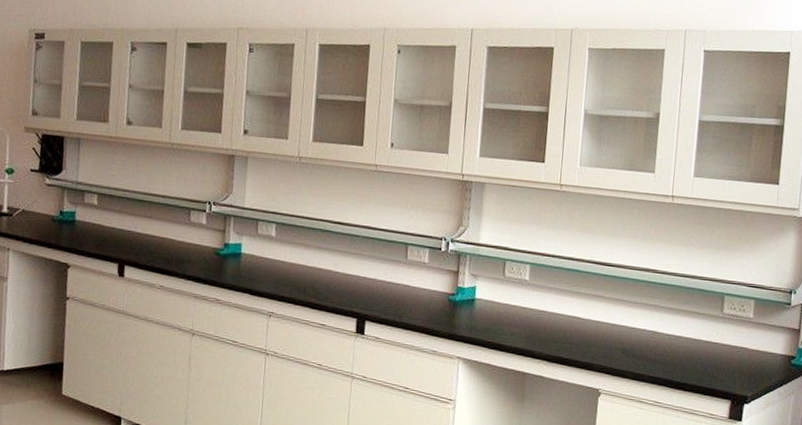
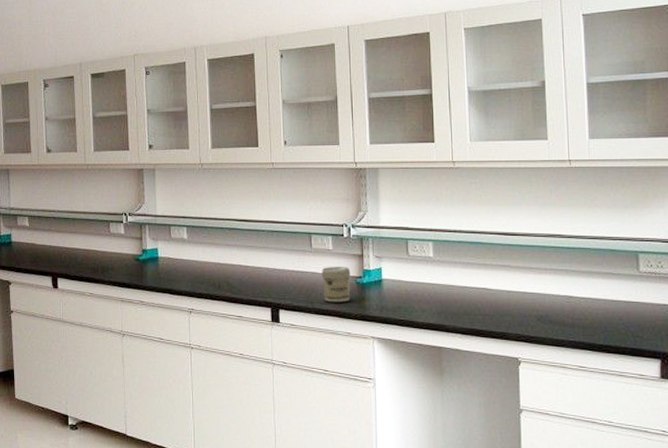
jar: none [413,280,444,319] -> present [322,266,351,303]

